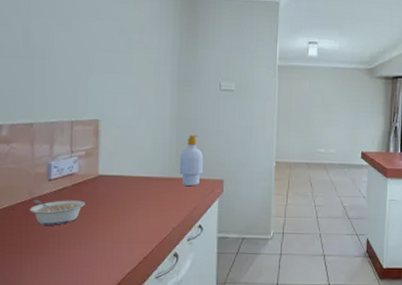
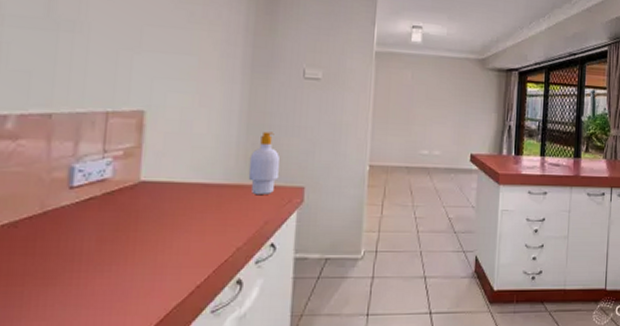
legume: present [30,199,86,226] -> none [40,213,120,247]

